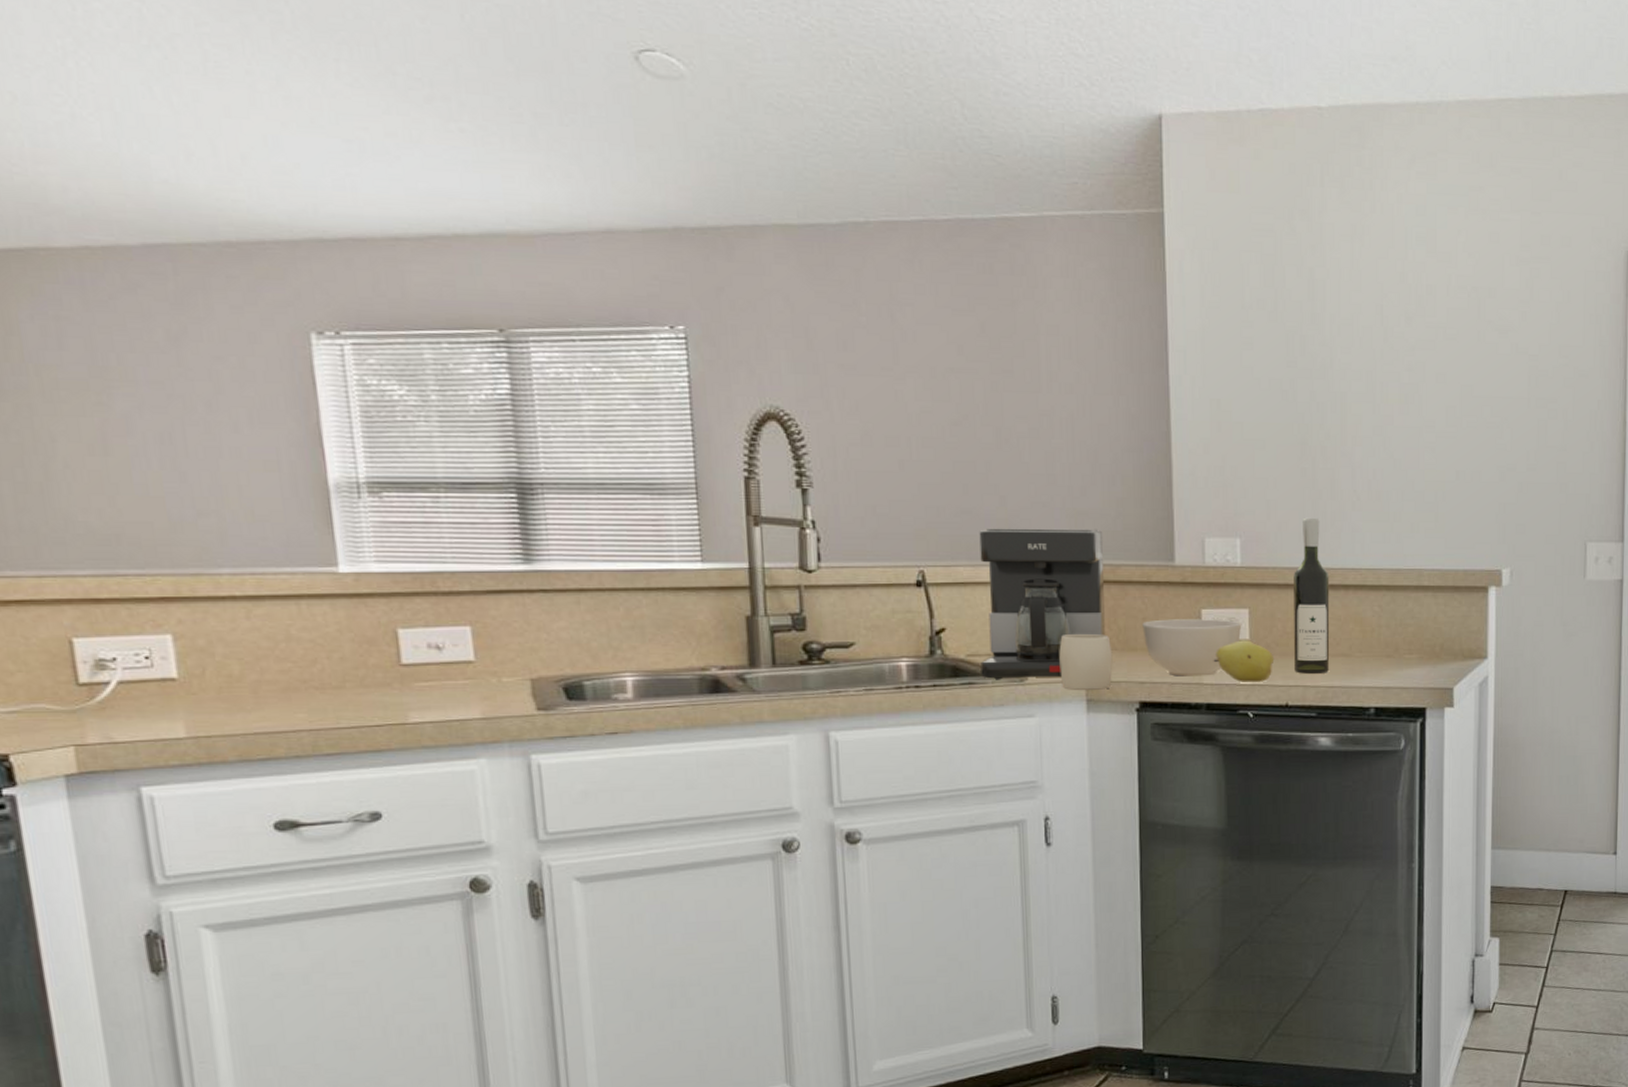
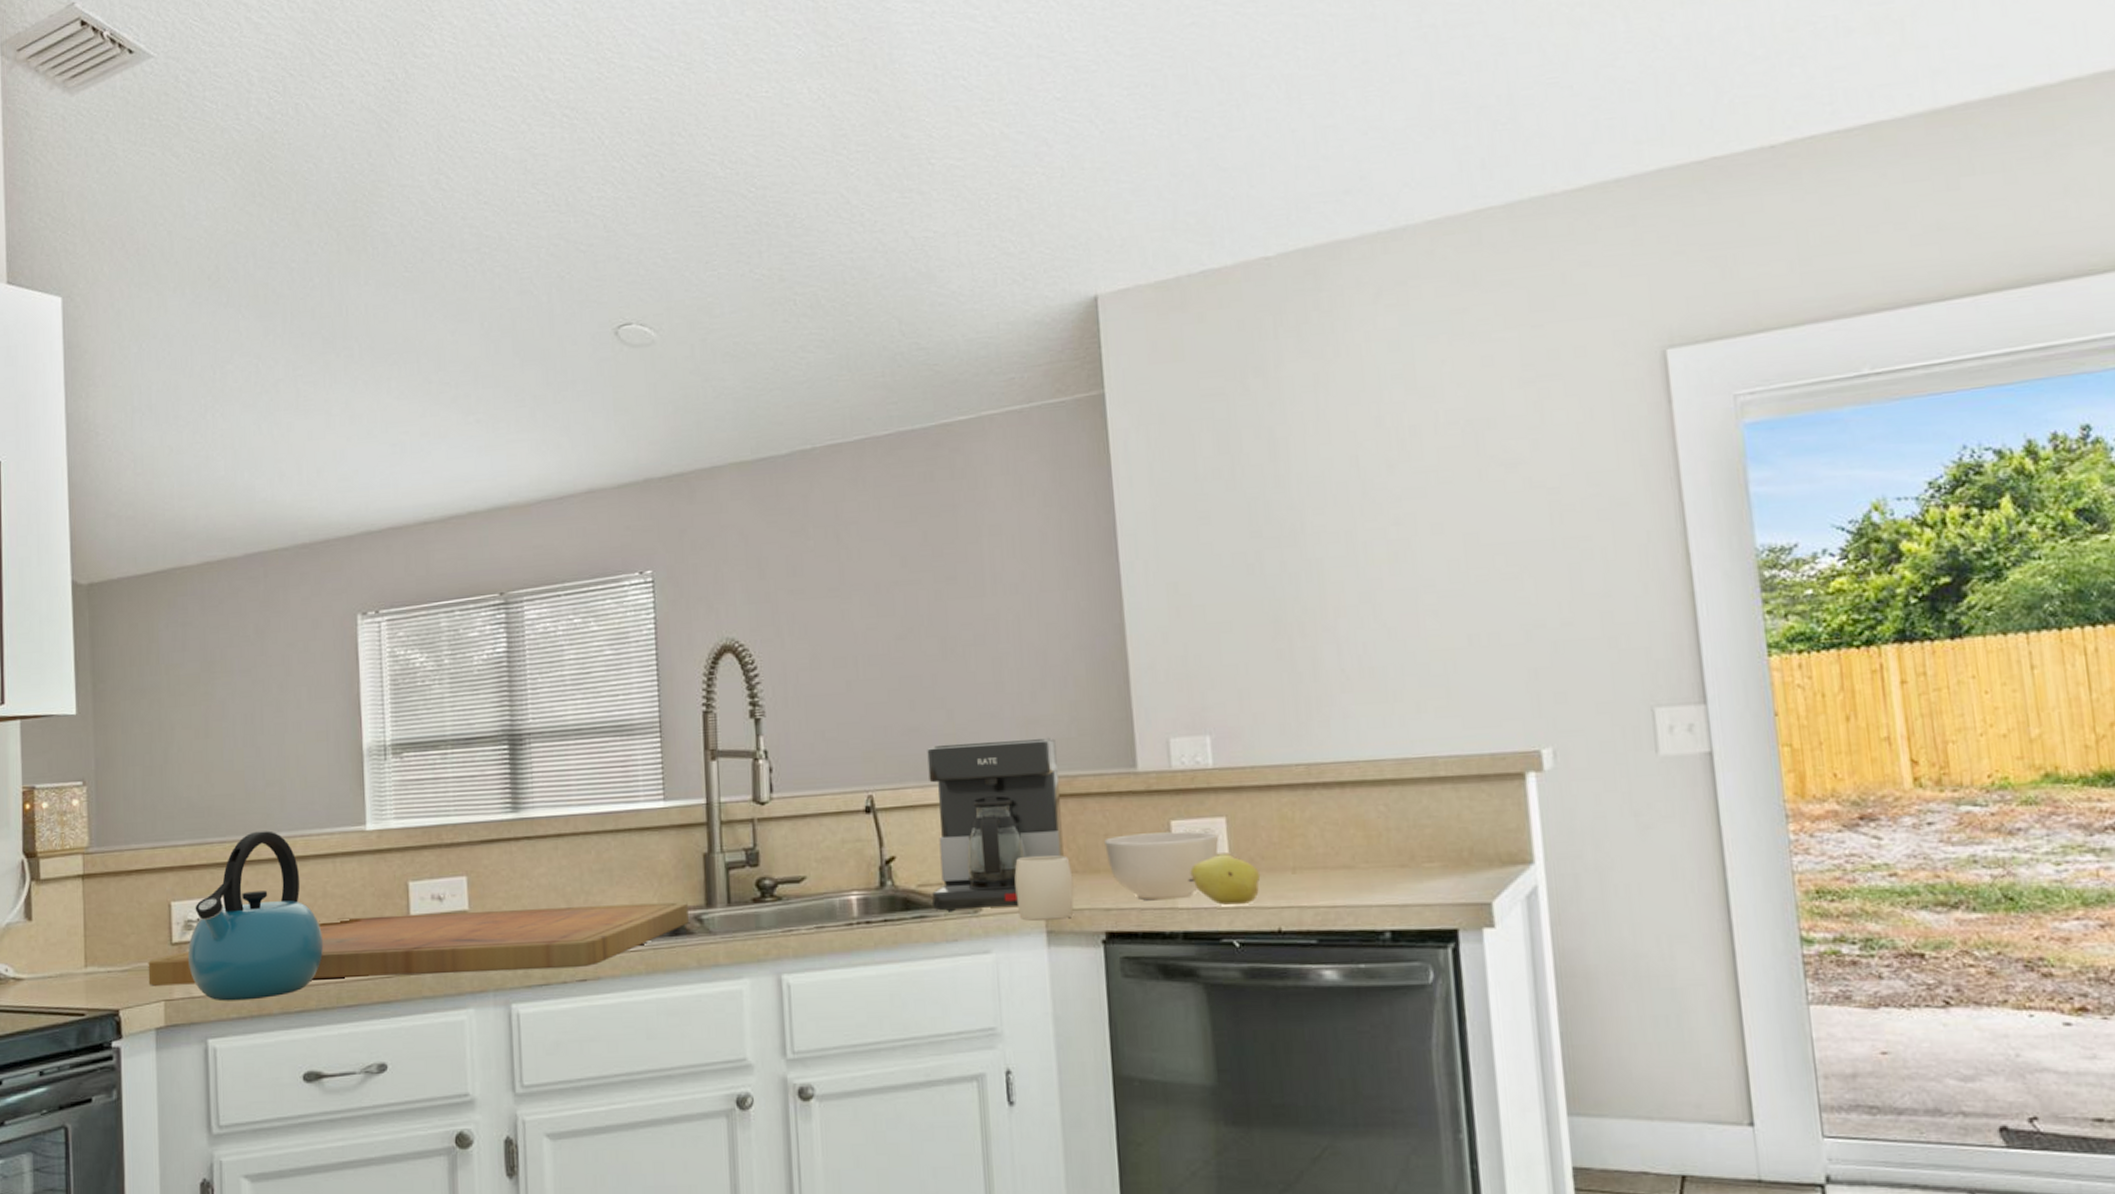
cutting board: none [45,661,731,730] -> present [148,901,689,986]
kettle: none [102,566,291,748] -> present [187,831,324,1002]
bottle: present [1293,517,1330,675] -> none [1276,705,1330,893]

